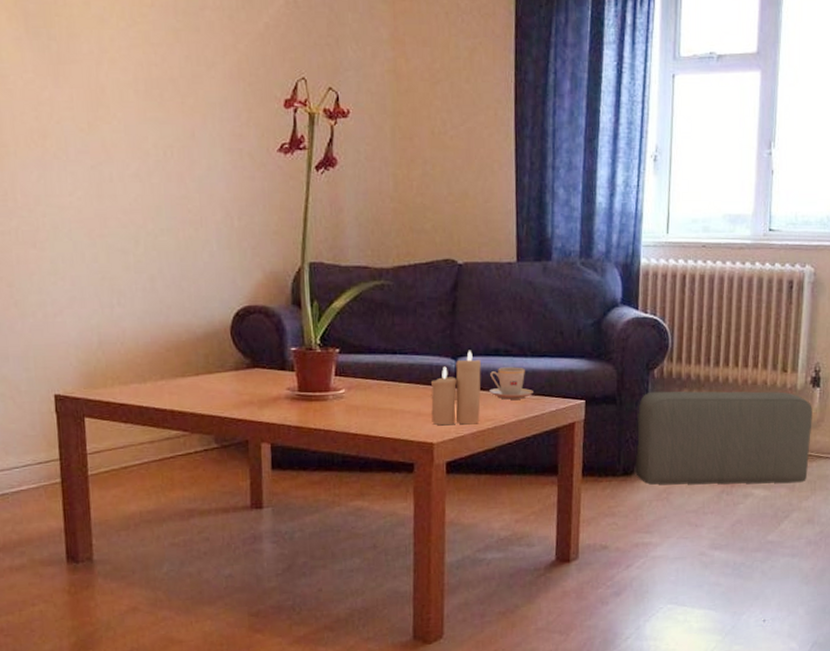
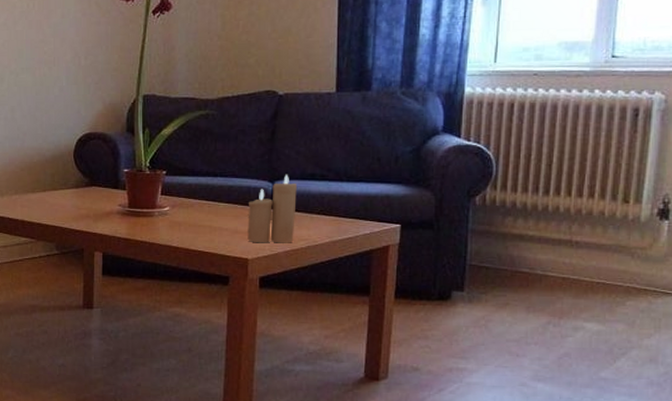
teacup: present [488,367,533,400] -> none [303,191,348,221]
pouf: present [635,391,812,485] -> none [452,218,659,319]

